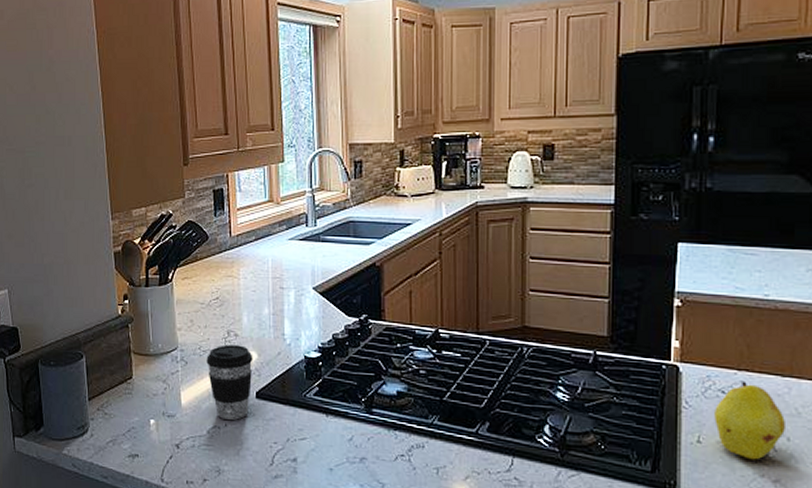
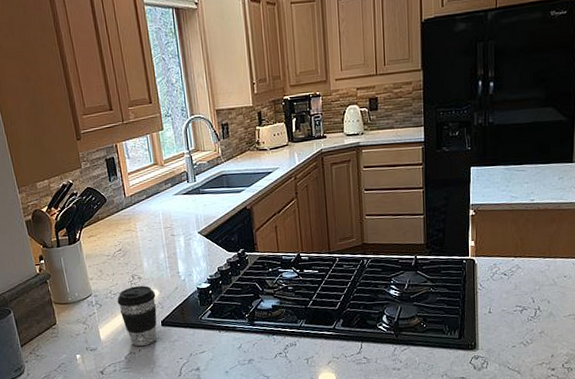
fruit: present [714,380,787,460] -> none [500,264,548,320]

